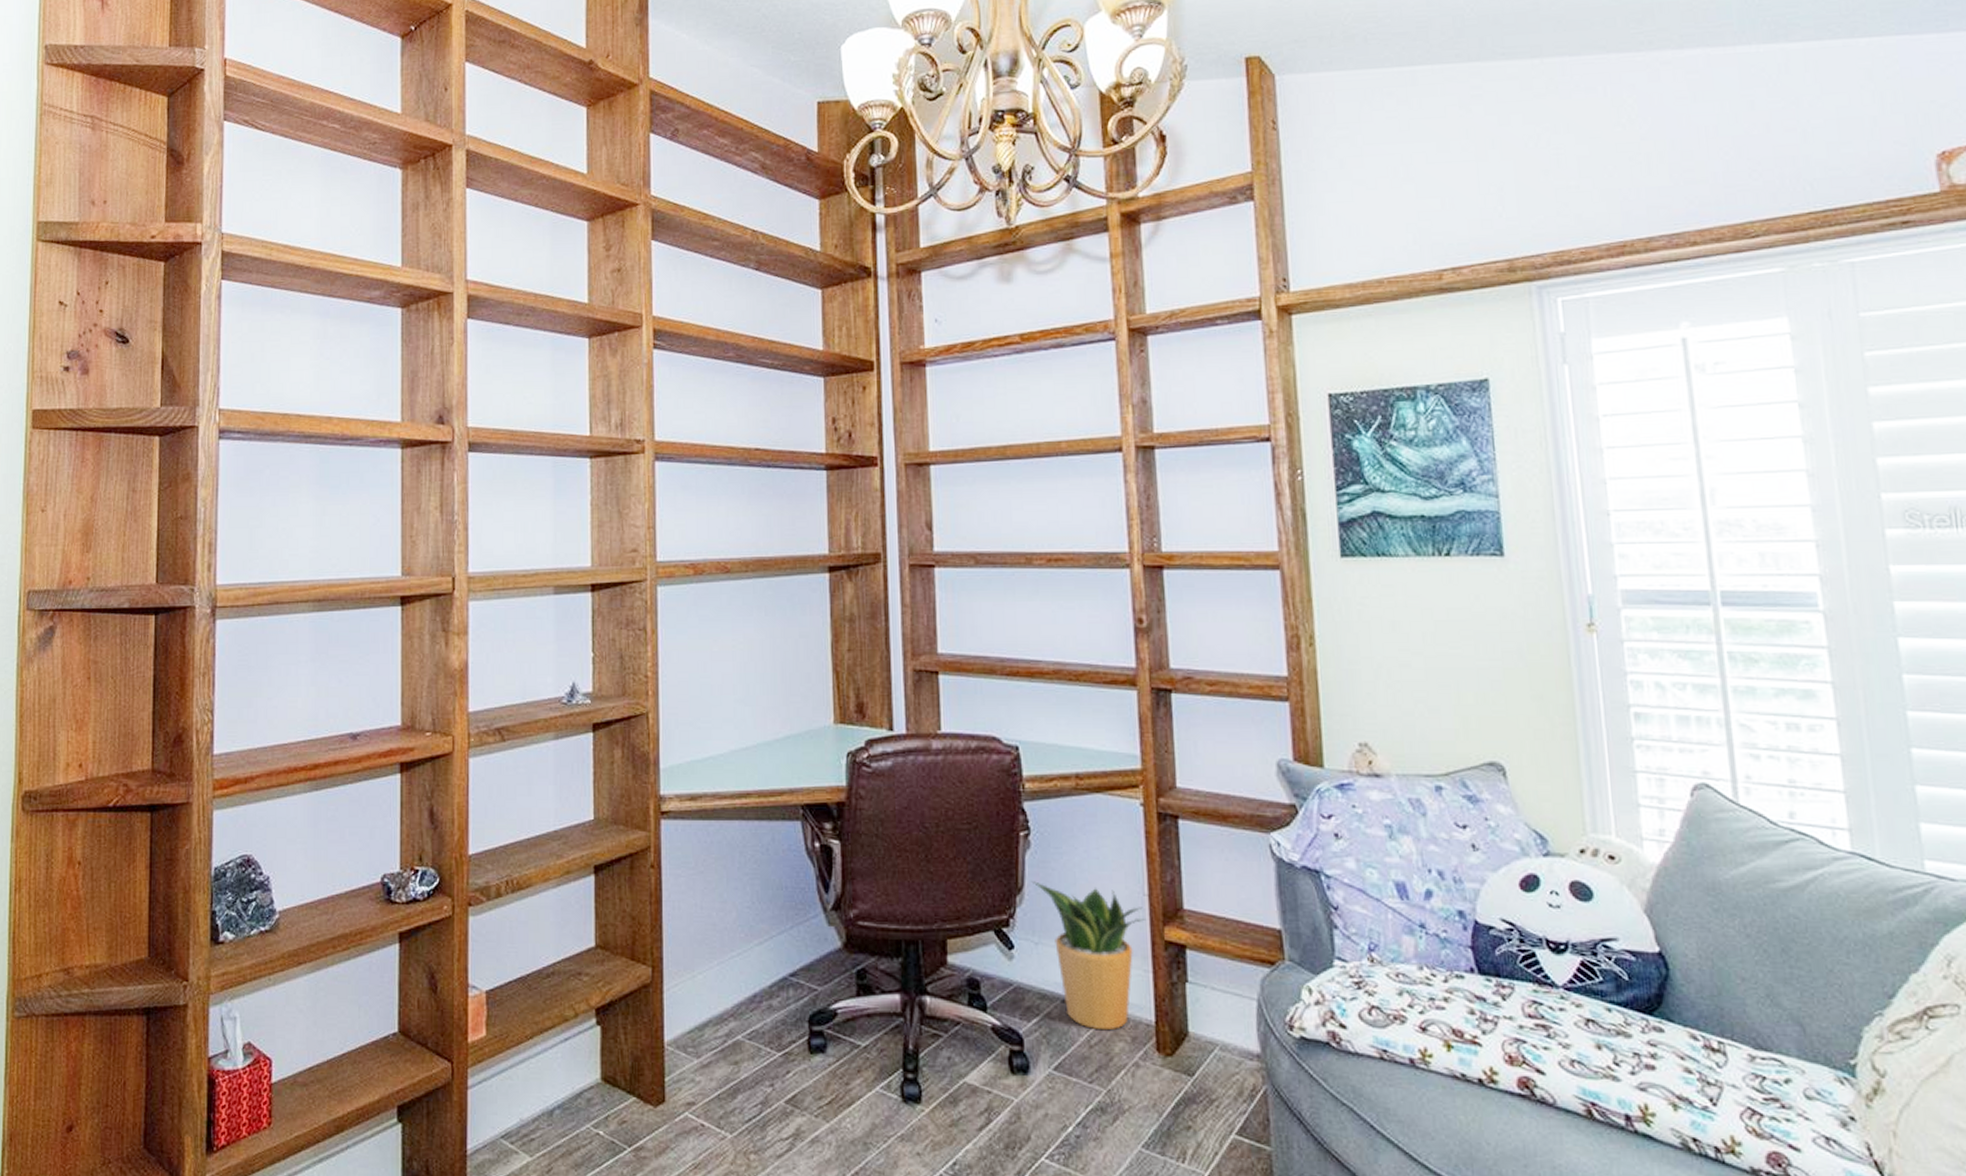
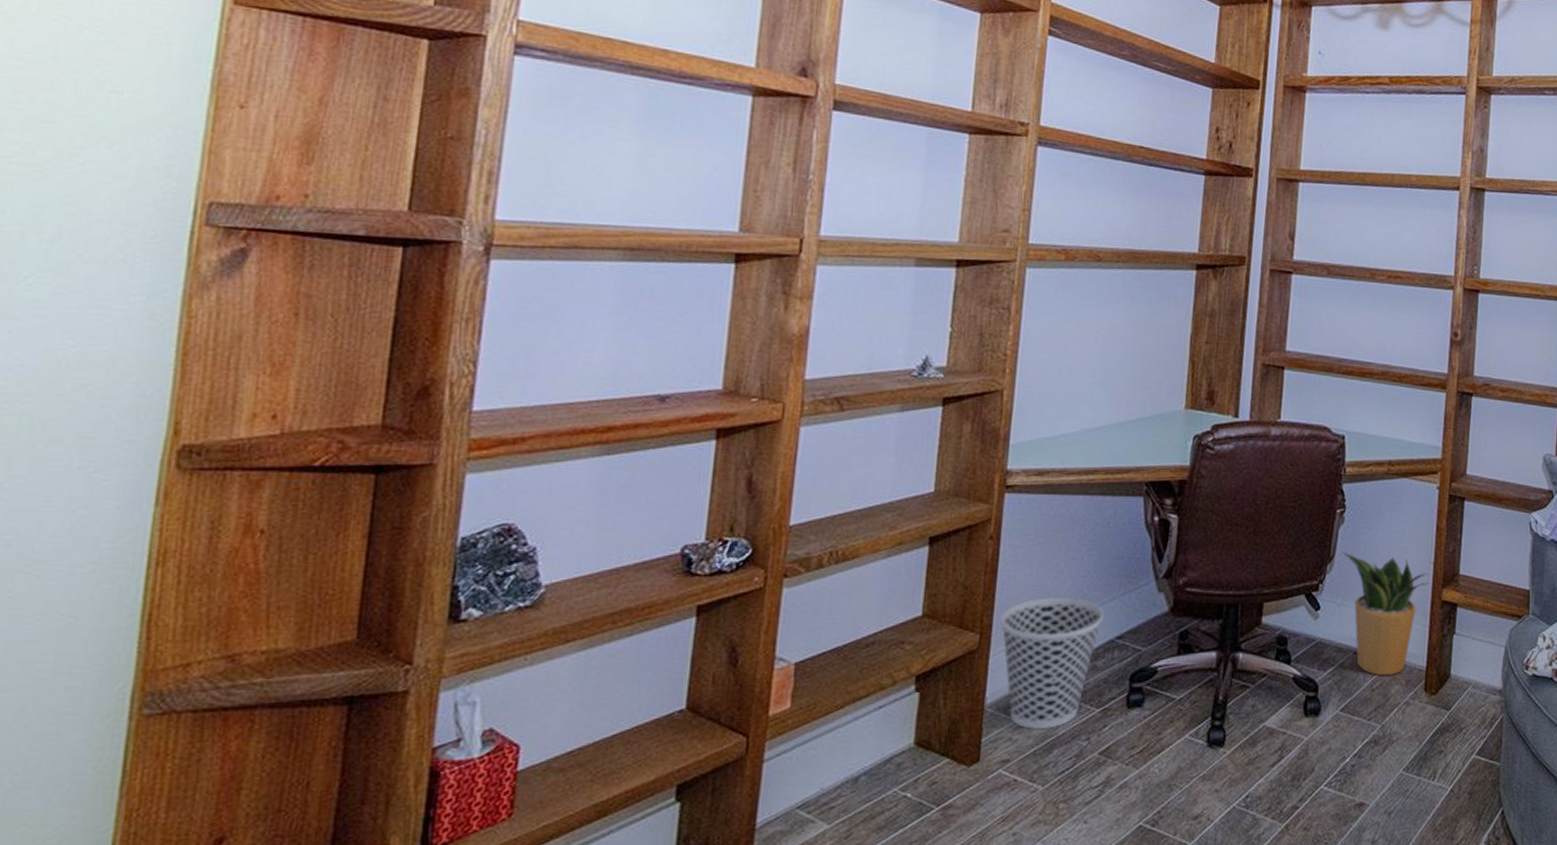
wastebasket: none [669,929,773,1073] -> present [999,596,1104,730]

